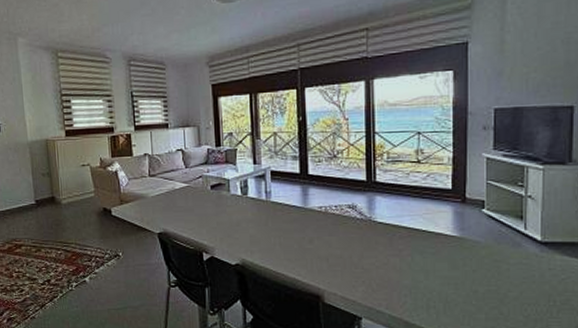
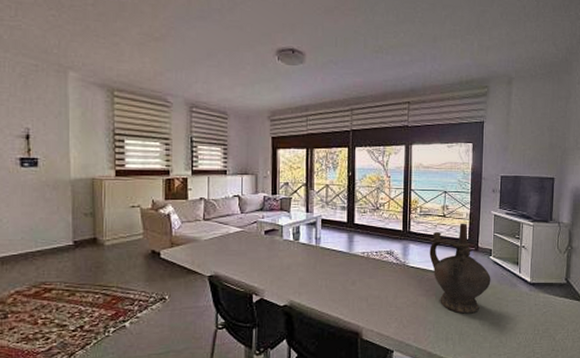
ceremonial vessel: none [401,169,485,278] -> present [429,223,491,314]

